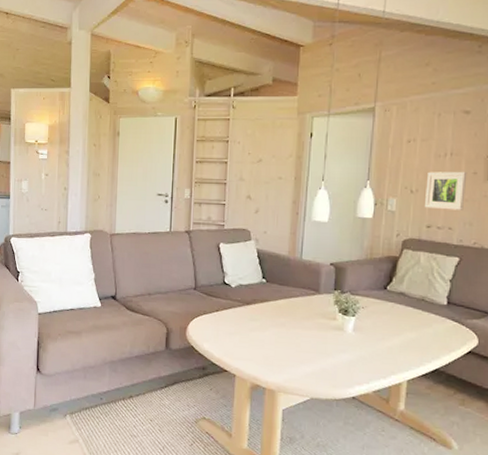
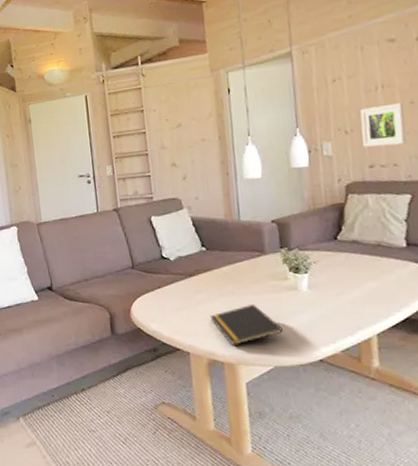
notepad: none [259,337,325,374] -> present [209,303,284,345]

